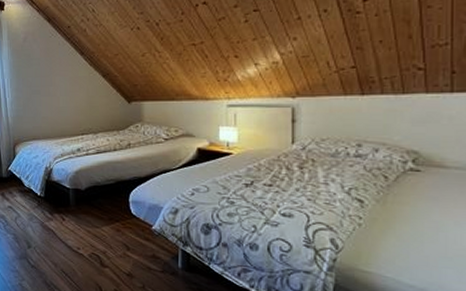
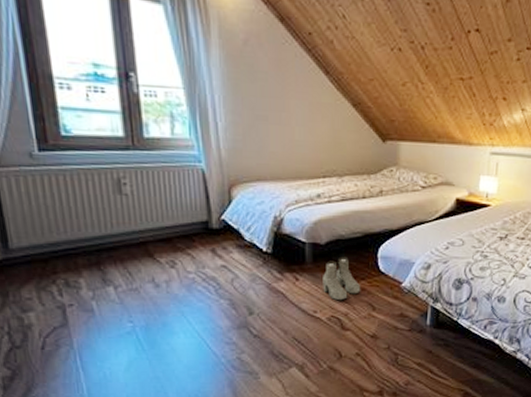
boots: none [84,201,116,240] -> present [323,256,361,301]

